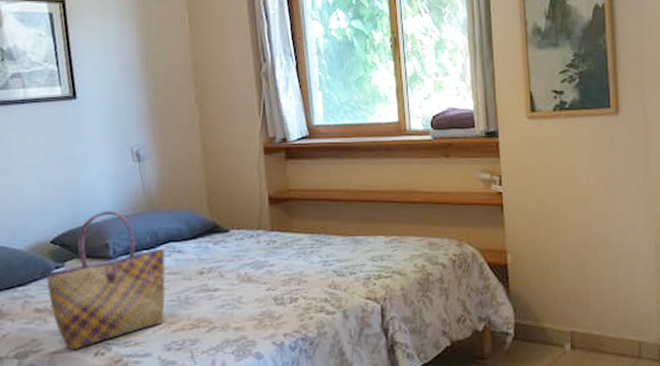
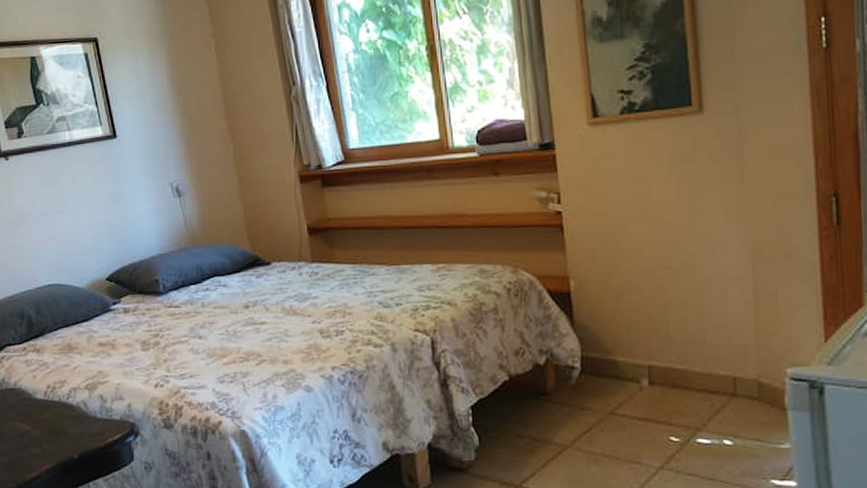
tote bag: present [45,211,165,351] -> none [105,247,215,383]

